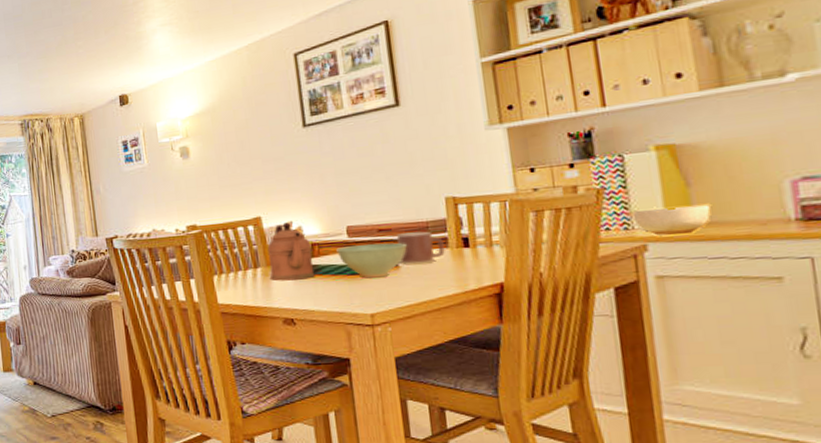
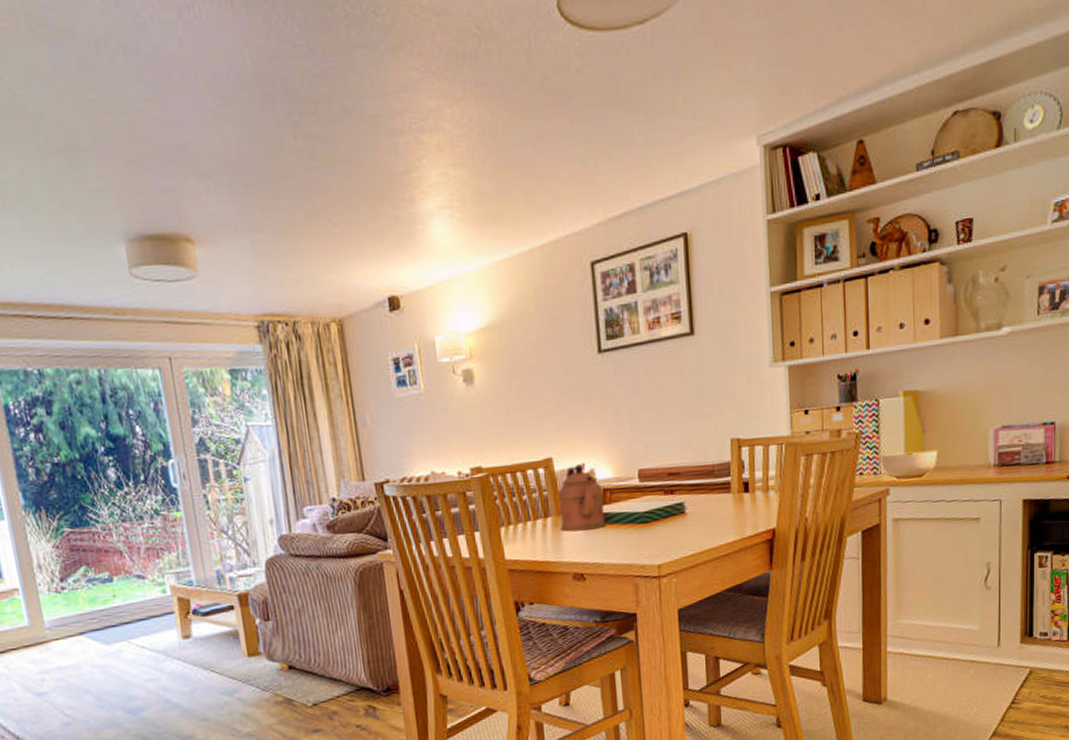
bowl: present [336,242,407,279] -> none [627,487,694,527]
mug: present [396,231,445,266] -> none [684,475,728,512]

